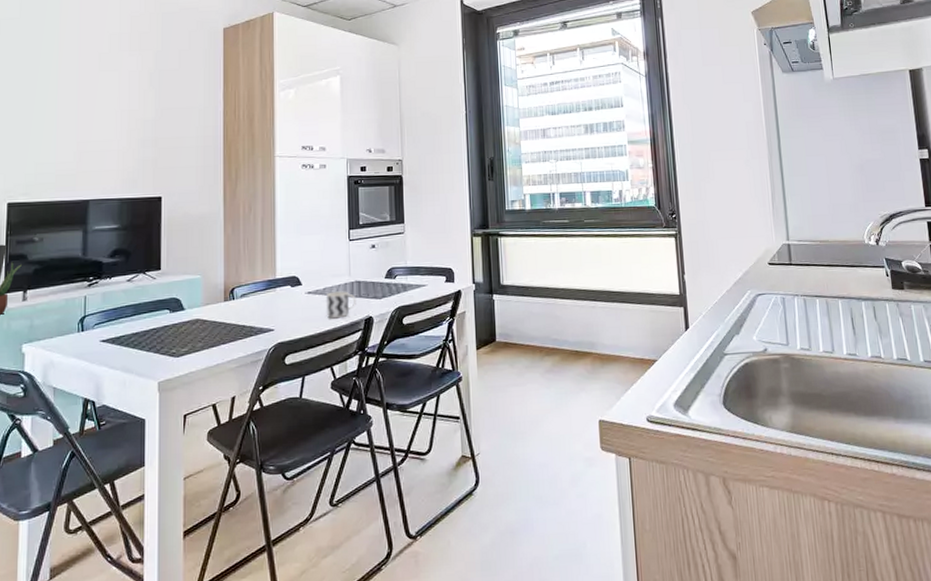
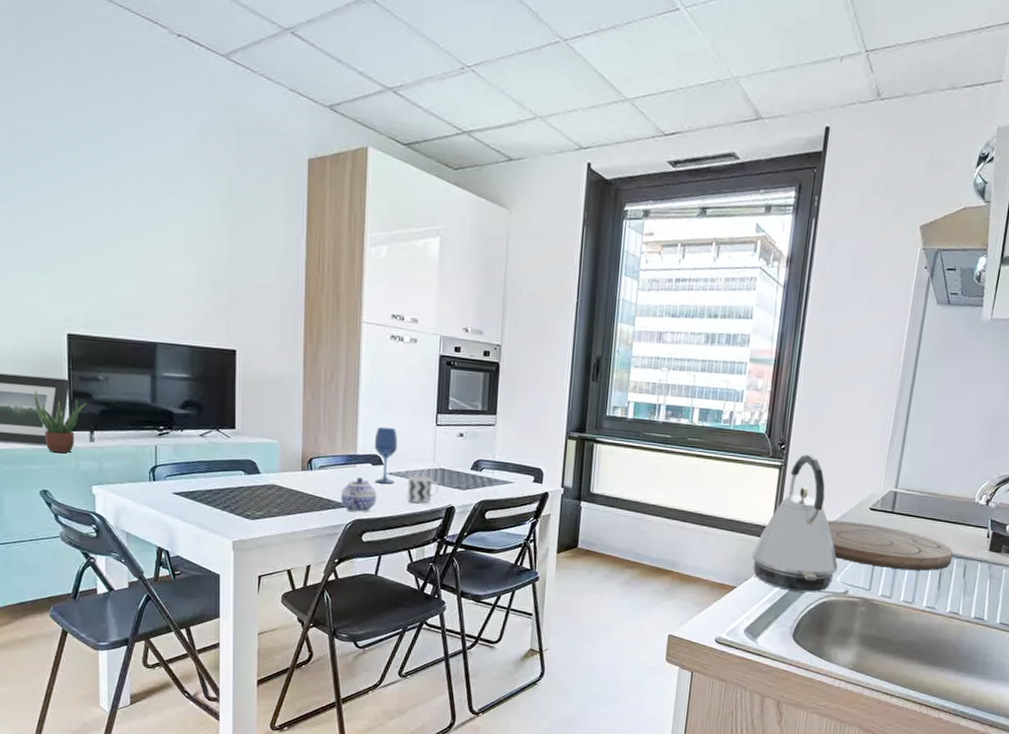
teapot: none [263,300,298,336] -> present [341,476,377,513]
wineglass: none [292,248,315,304] -> present [374,426,398,484]
kettle: none [665,220,751,357] -> present [751,454,838,593]
cutting board: none [731,278,859,320] -> present [827,520,954,571]

